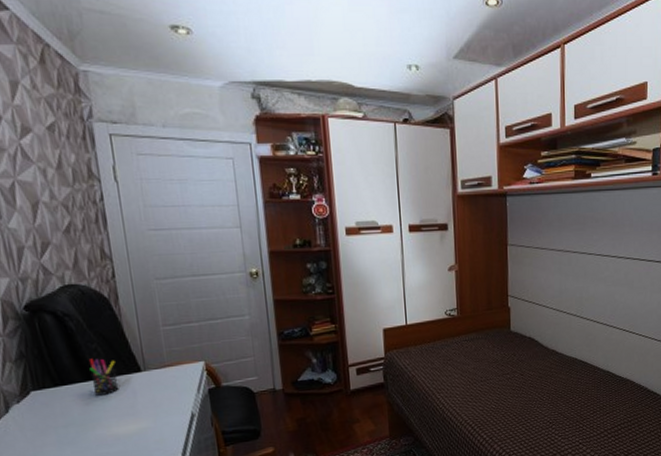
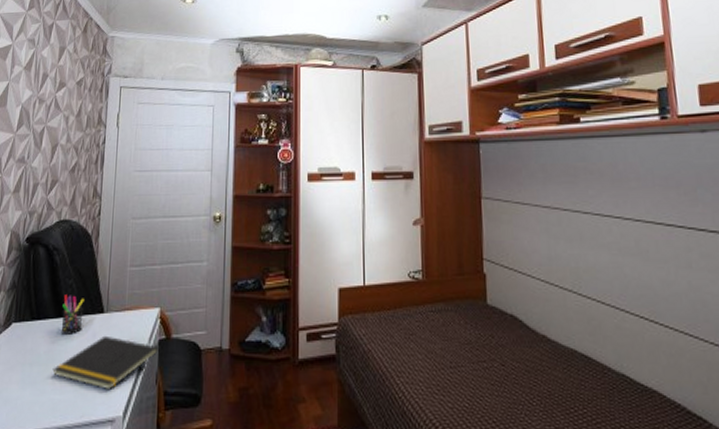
notepad: none [93,391,210,438] -> present [52,335,159,389]

